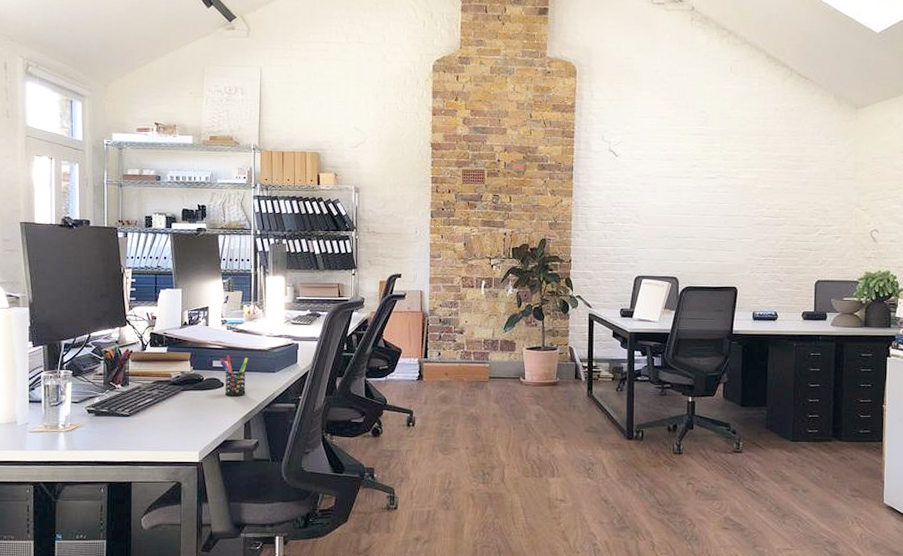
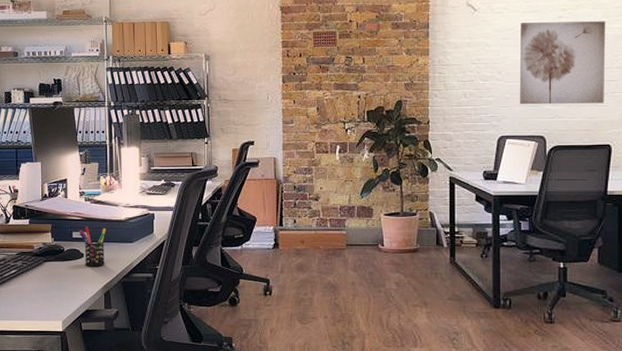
wall art: none [656,170,734,249] -> present [520,21,605,105]

